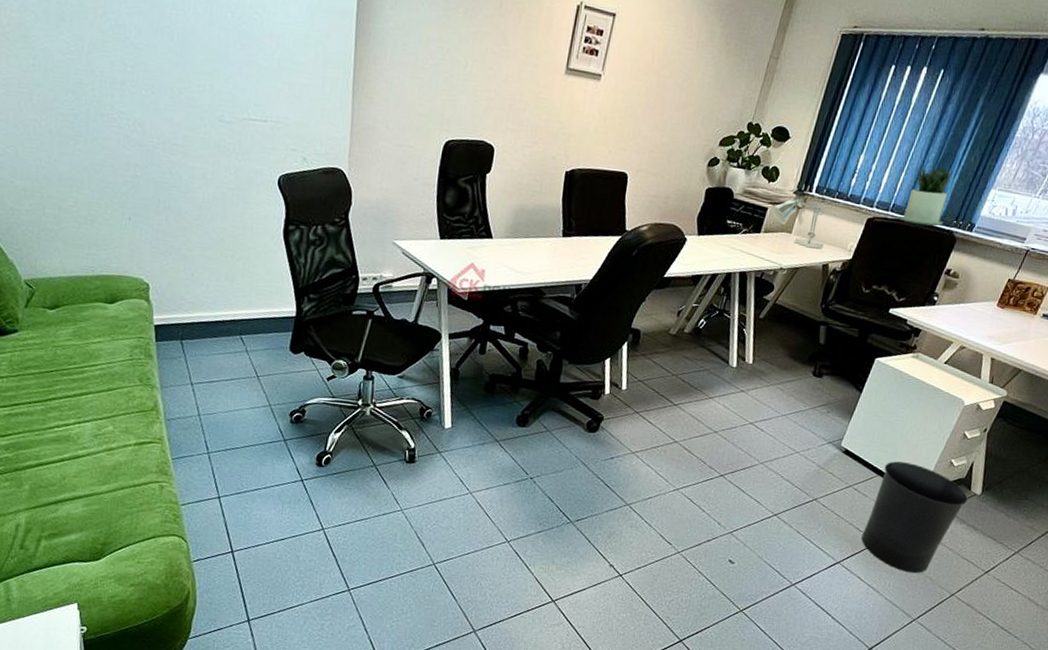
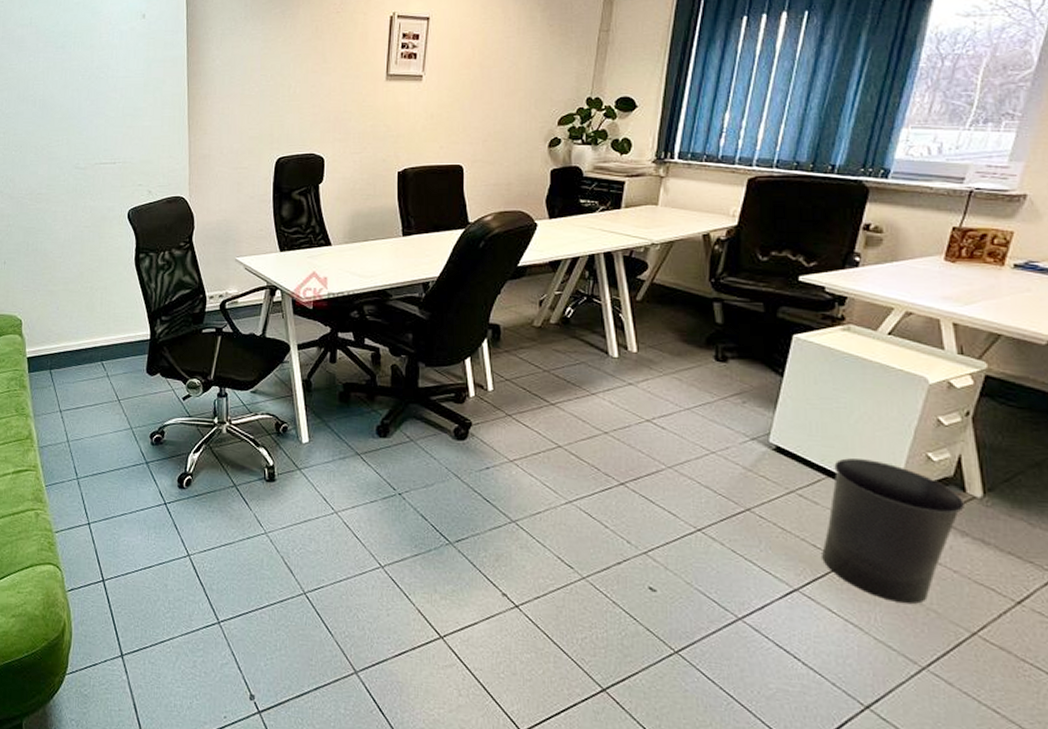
desk lamp: present [769,197,824,249] -> none [627,167,700,218]
planter: present [899,165,953,227] -> none [788,112,847,179]

